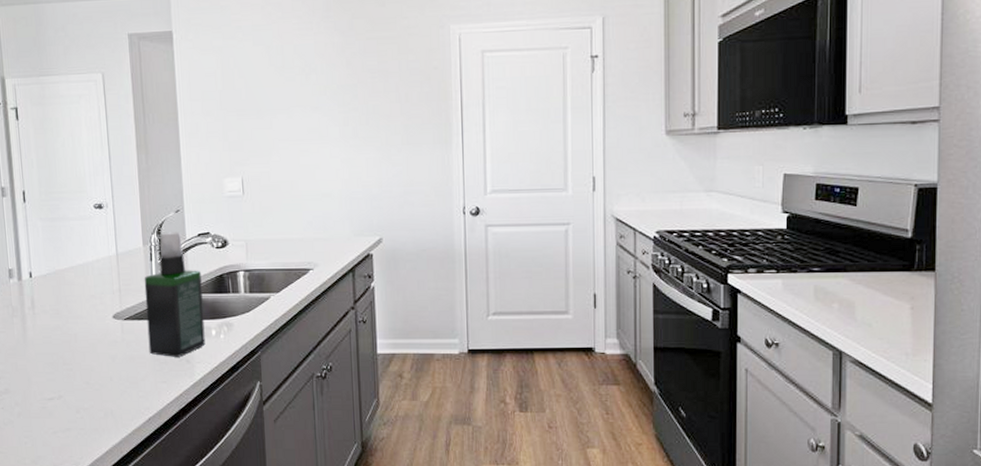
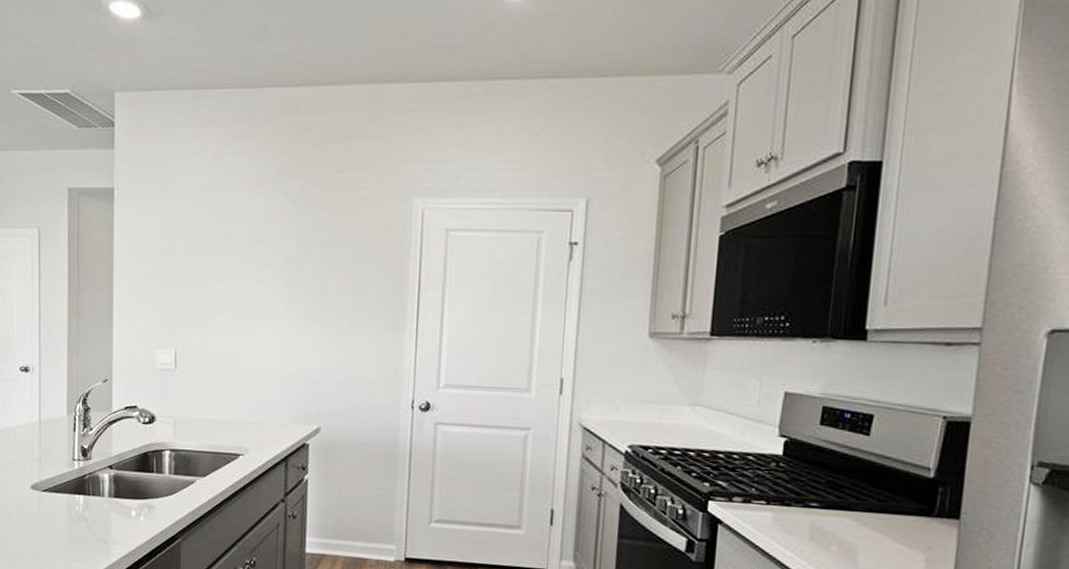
spray bottle: present [144,232,205,357] -> none [65,402,125,536]

